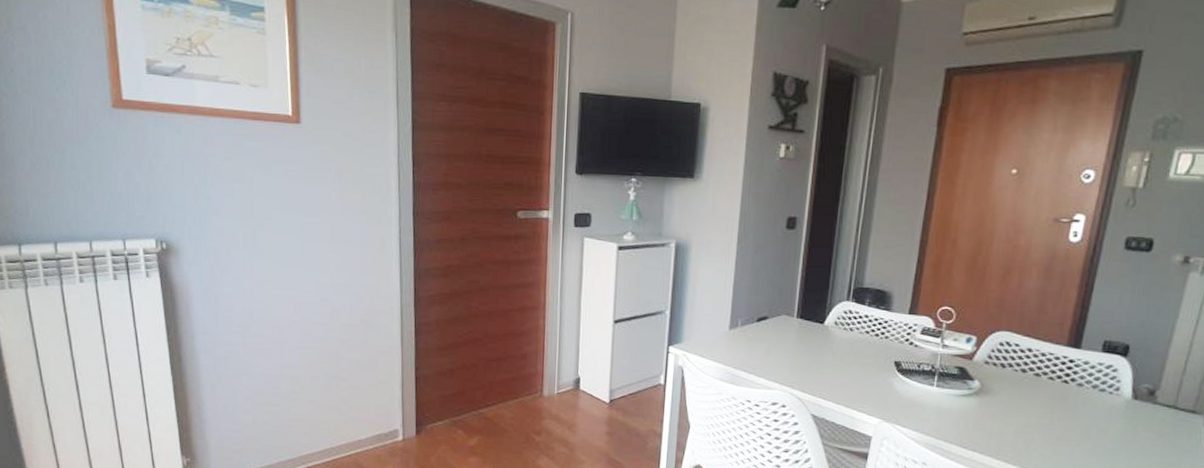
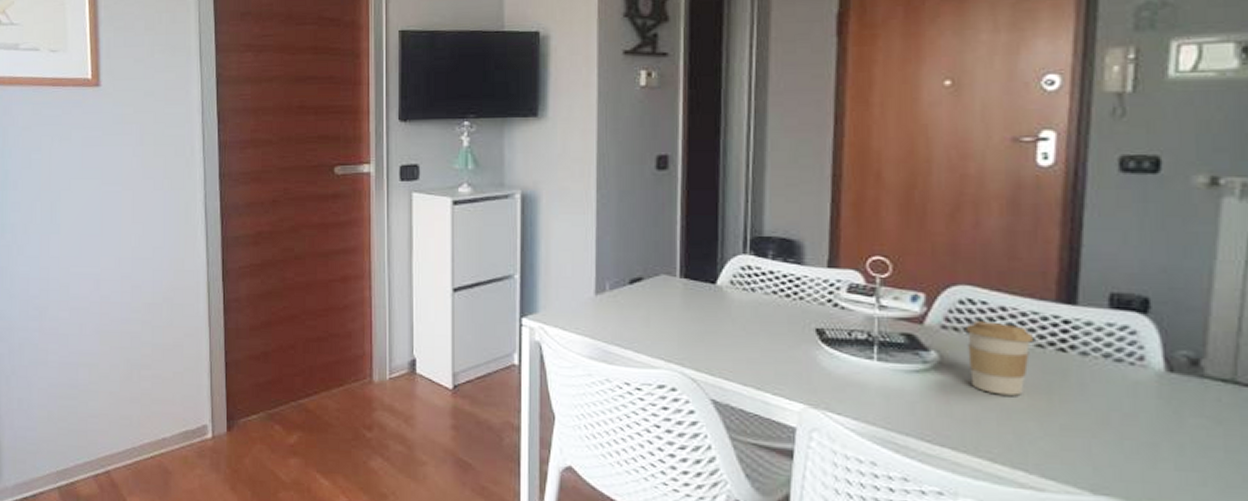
coffee cup: none [1000,359,1047,415] -> present [965,321,1033,396]

